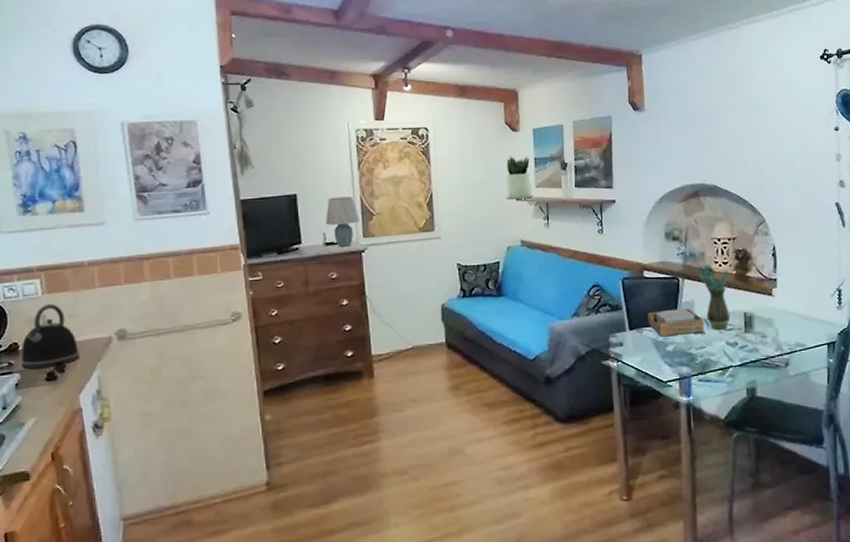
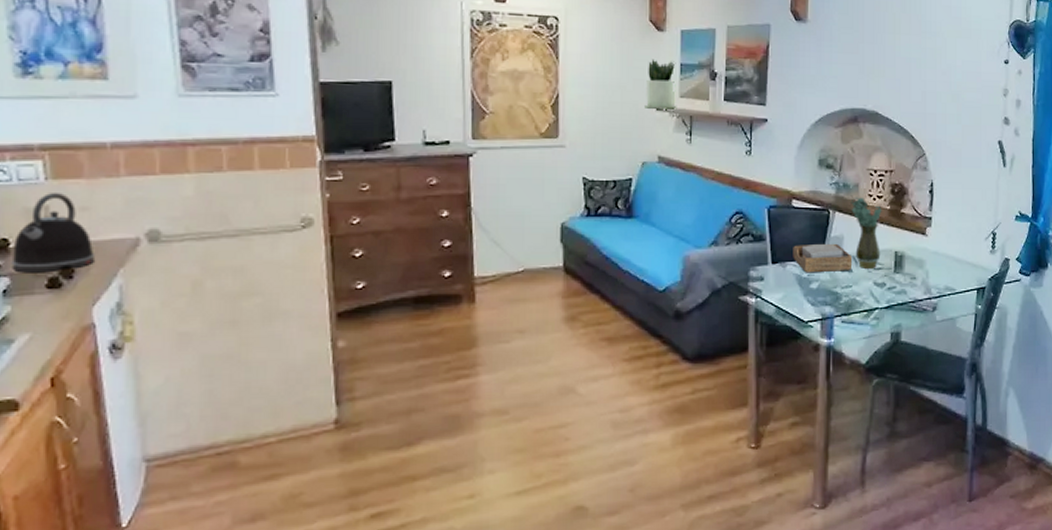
table lamp: present [326,196,359,247] -> none [427,89,468,149]

